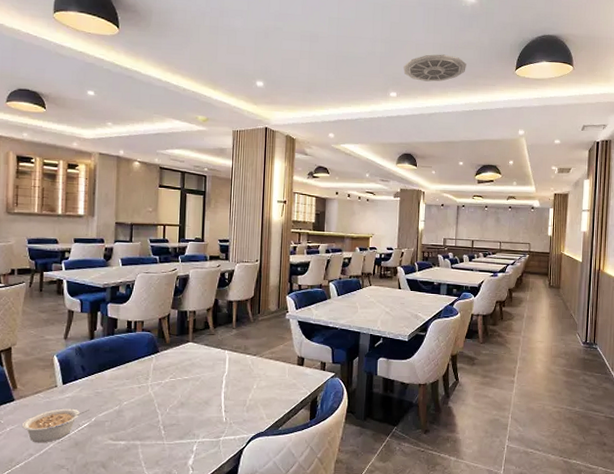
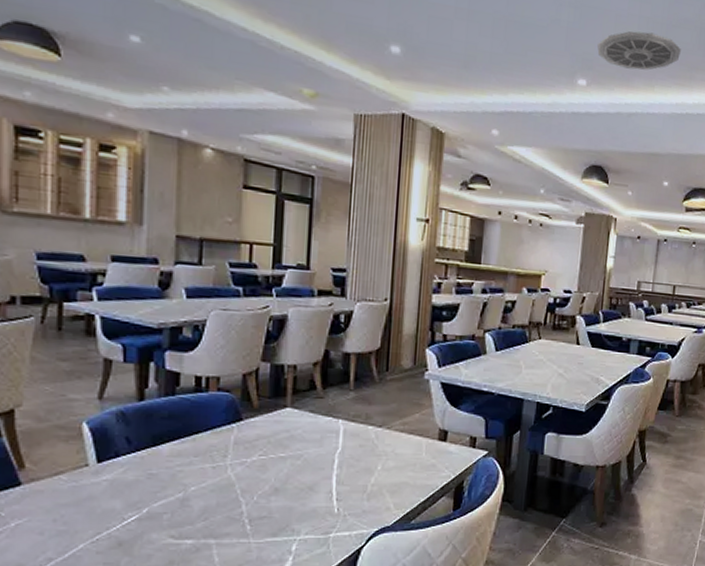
legume: present [21,408,91,443] -> none [33,495,141,543]

